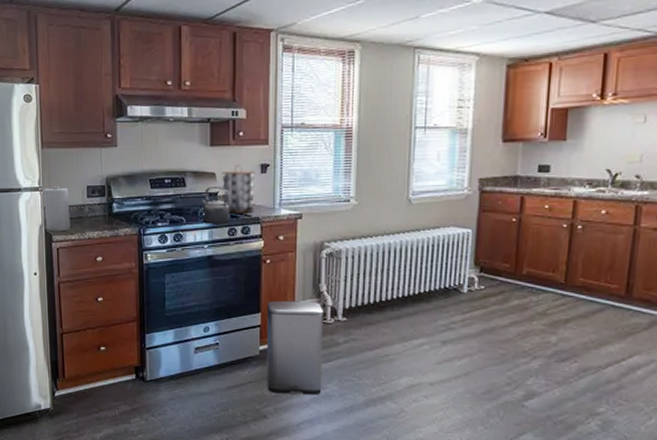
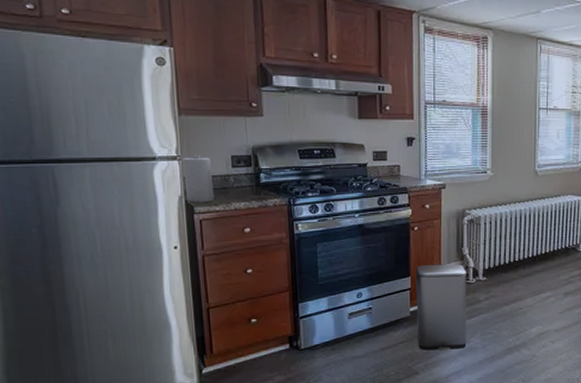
kettle: present [202,187,230,224] -> none [352,158,379,194]
spice rack: present [222,164,256,213] -> none [370,137,402,184]

